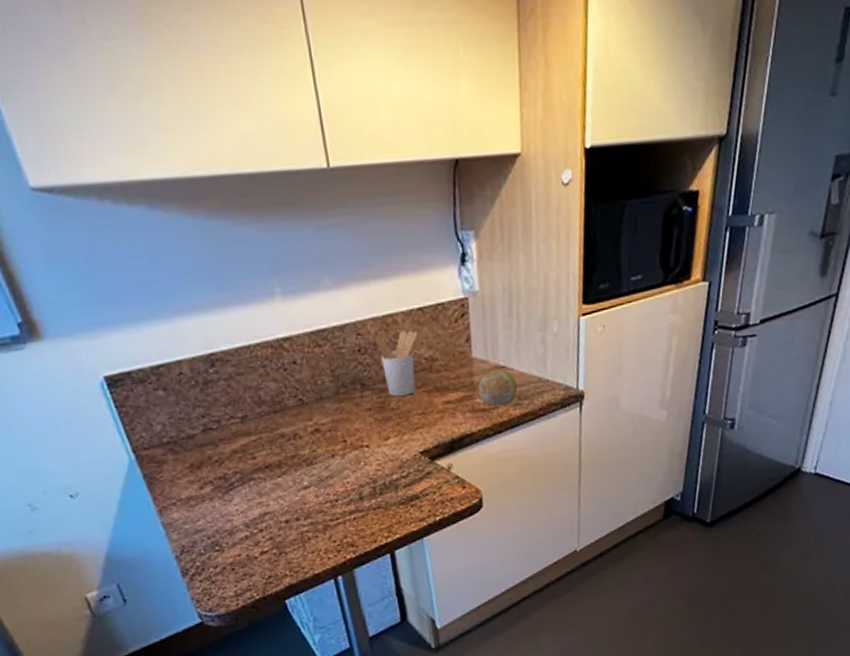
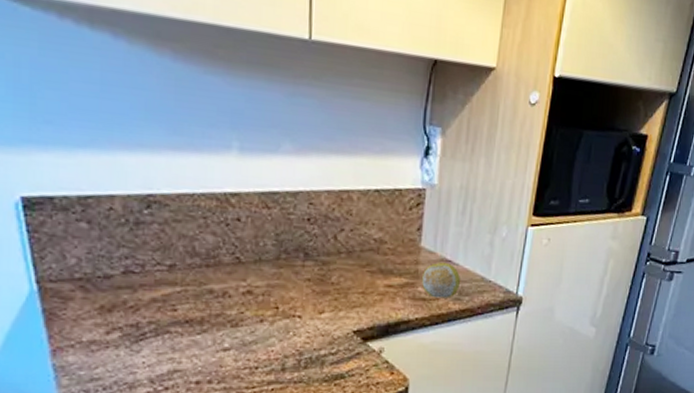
utensil holder: present [376,330,418,397] -> none [328,208,370,273]

